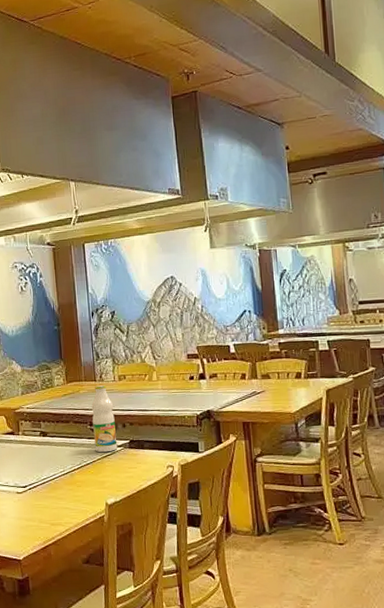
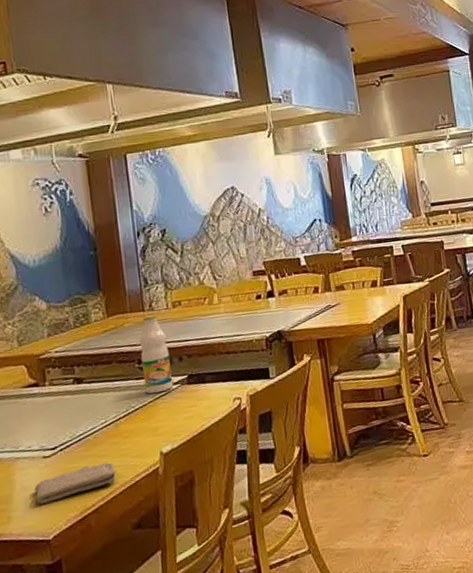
washcloth: none [10,504,71,530] -> present [35,462,117,504]

